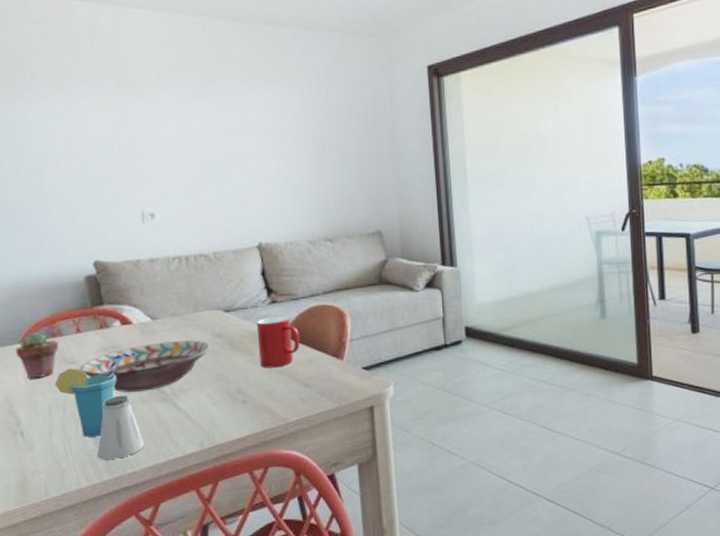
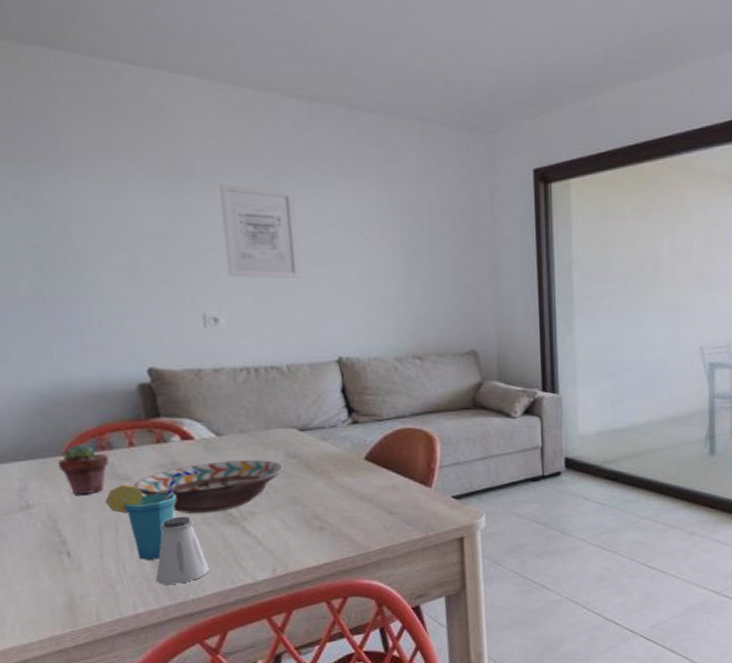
wall art: none [157,96,225,177] -> present [220,184,300,278]
cup: present [256,316,300,368] -> none [335,438,384,493]

